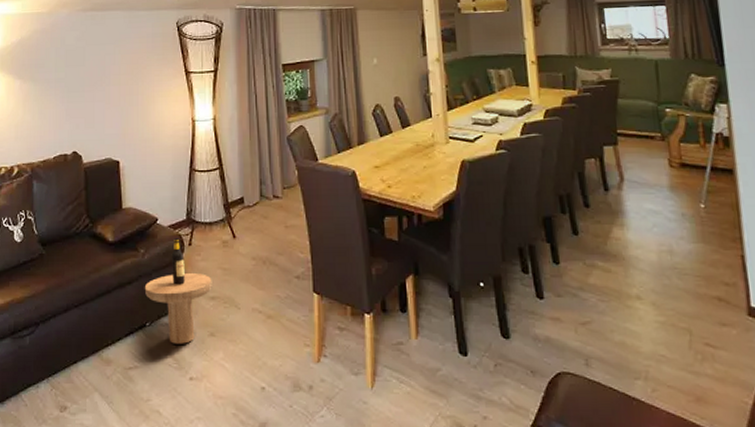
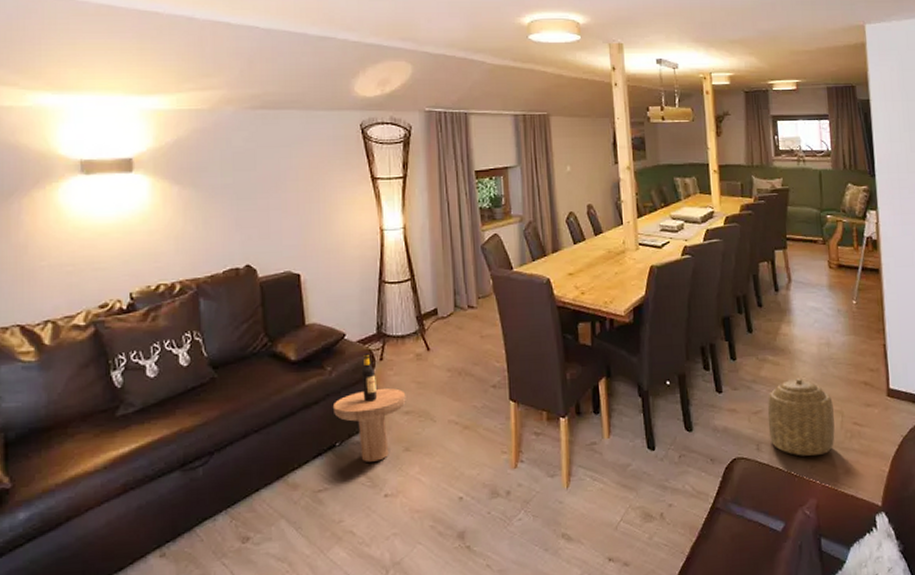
basket: none [597,288,682,377] -> present [767,378,835,456]

